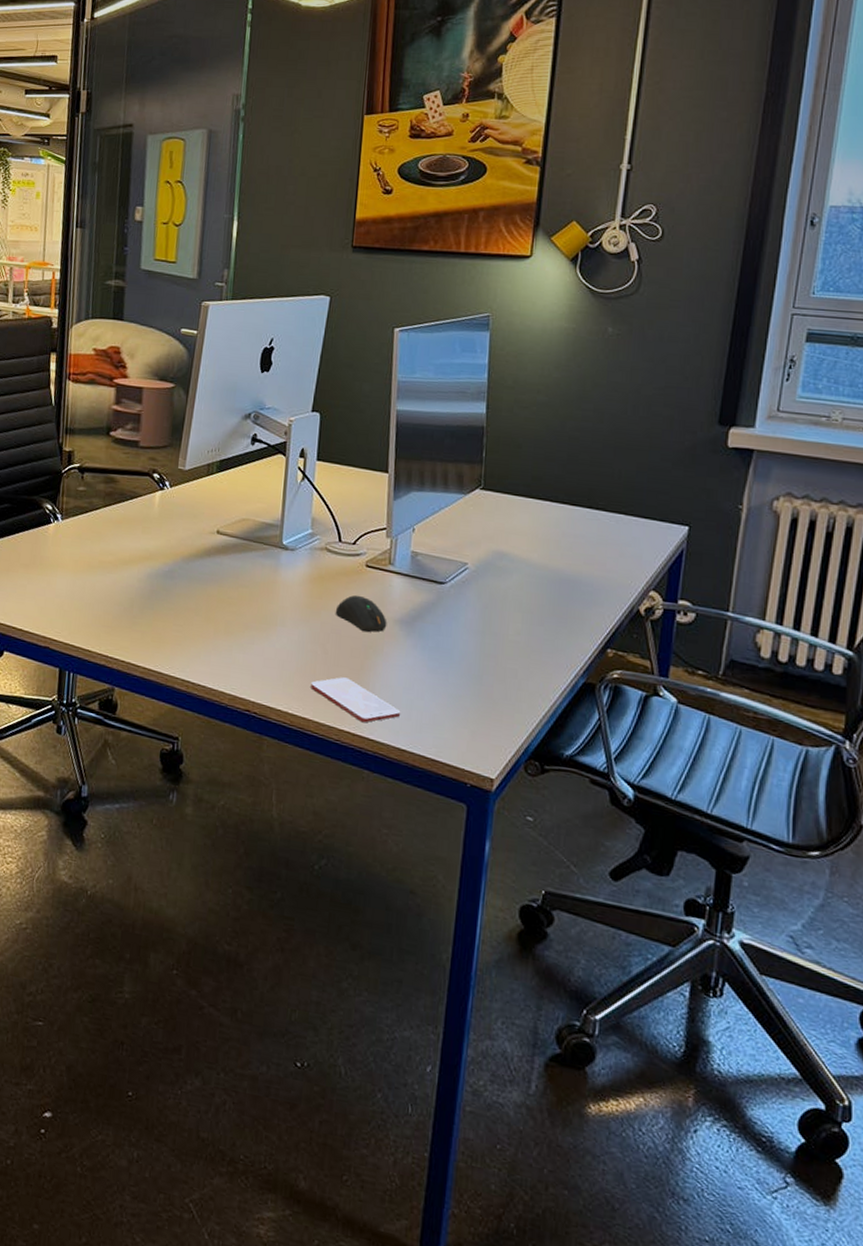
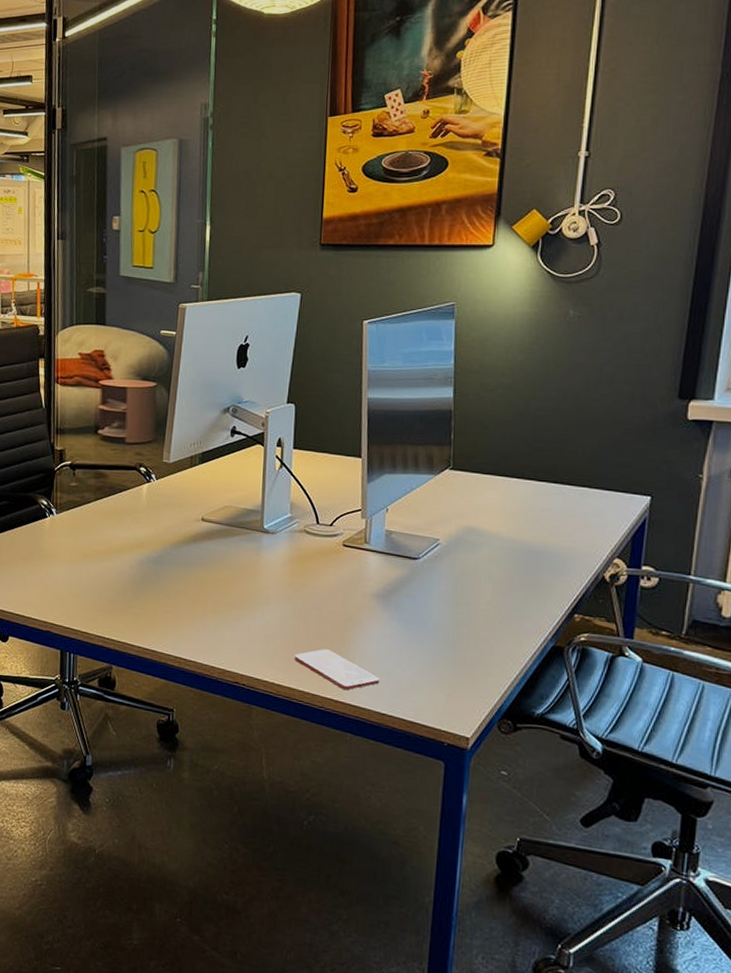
computer mouse: present [336,594,387,632] -> none [316,572,365,606]

